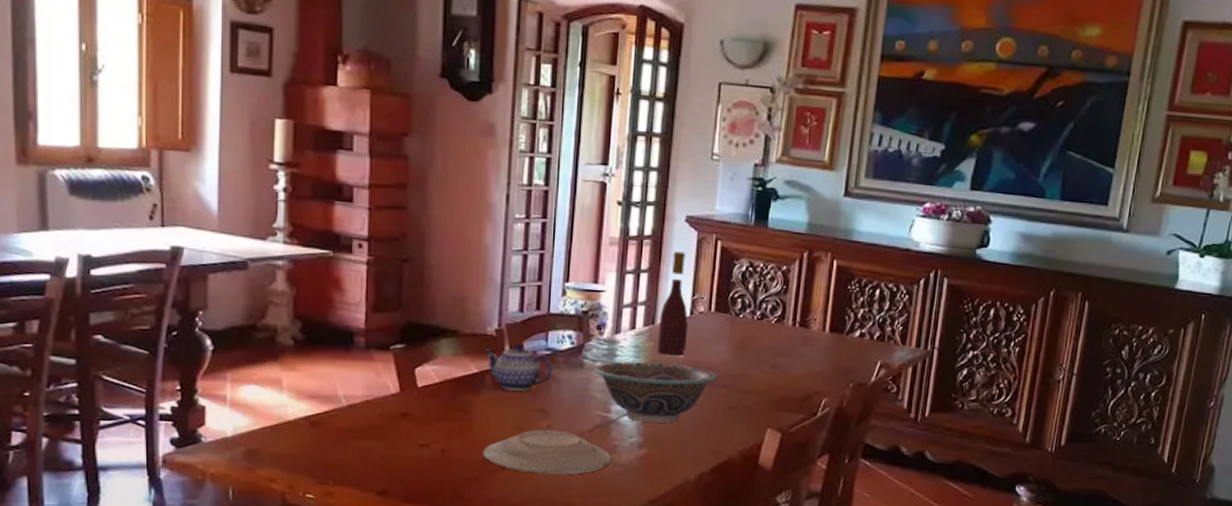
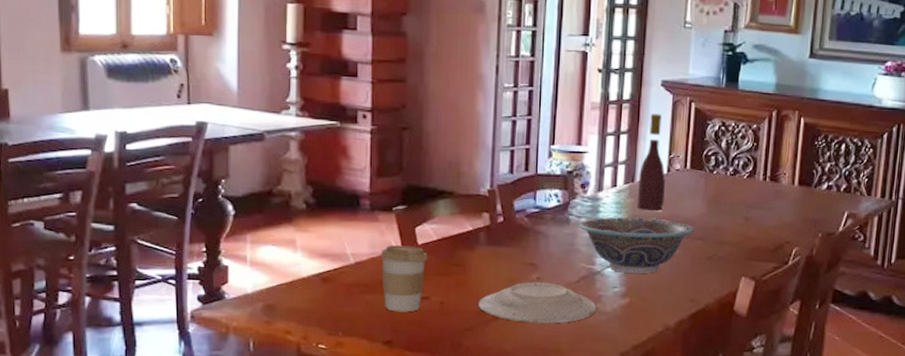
coffee cup: none [376,387,428,460] -> present [381,245,428,312]
teapot: present [484,343,553,392] -> none [478,202,541,247]

